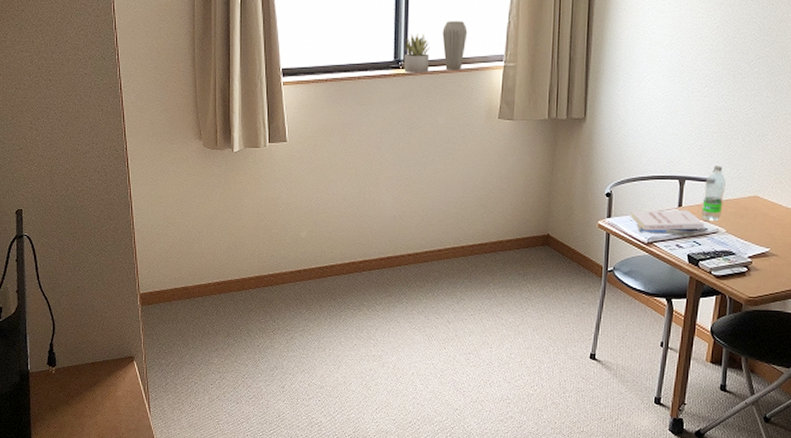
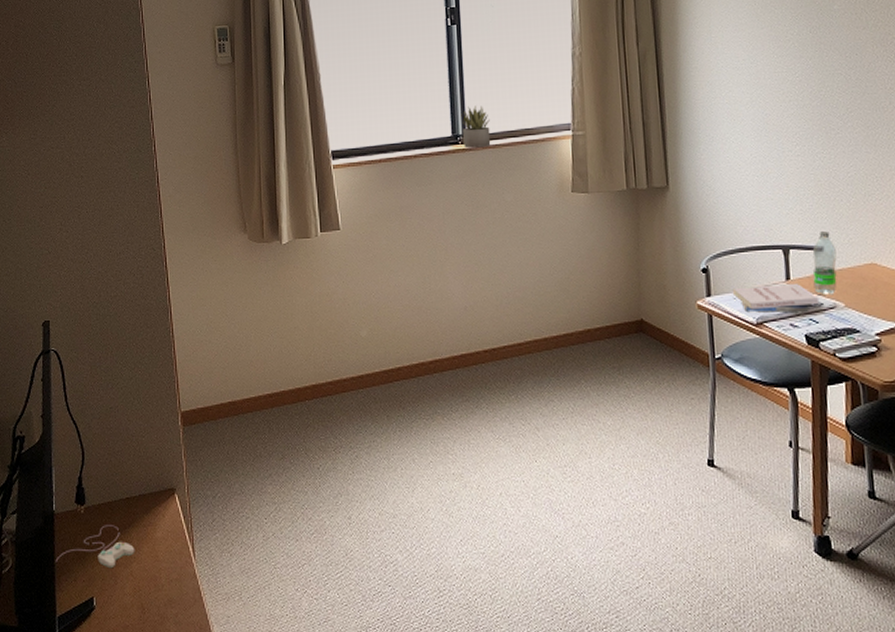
game controller: none [31,383,99,419] -> present [55,525,135,569]
vase: present [442,21,468,71] -> none [502,90,529,144]

